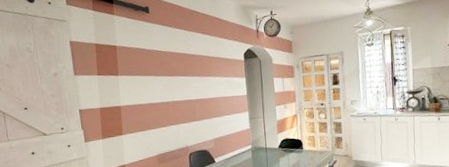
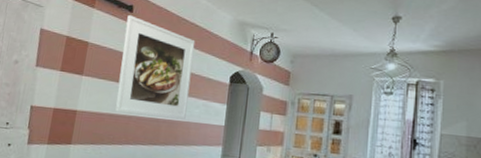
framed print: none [145,16,214,101] -> present [115,15,196,120]

